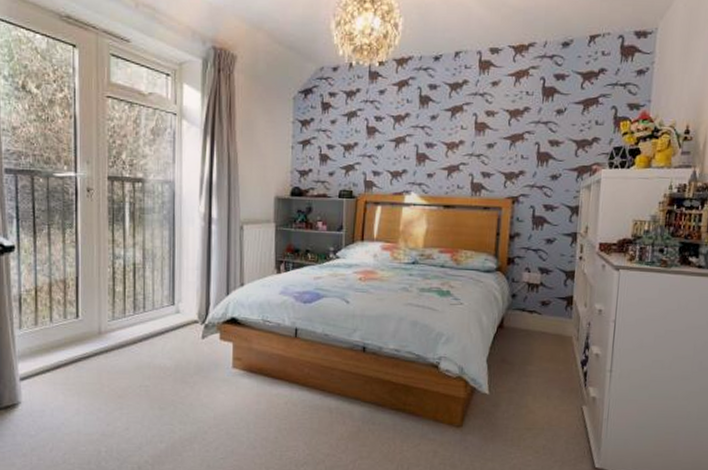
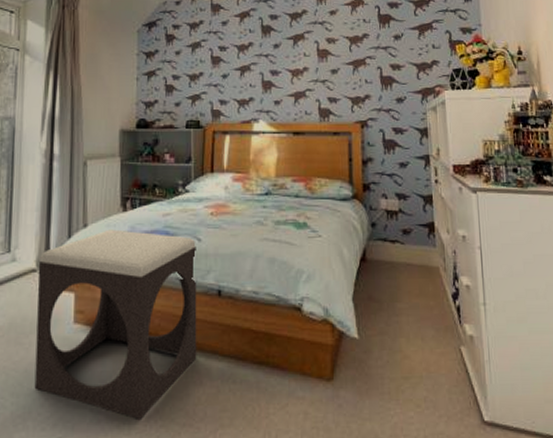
footstool: none [199,289,344,448] -> present [34,229,197,419]

